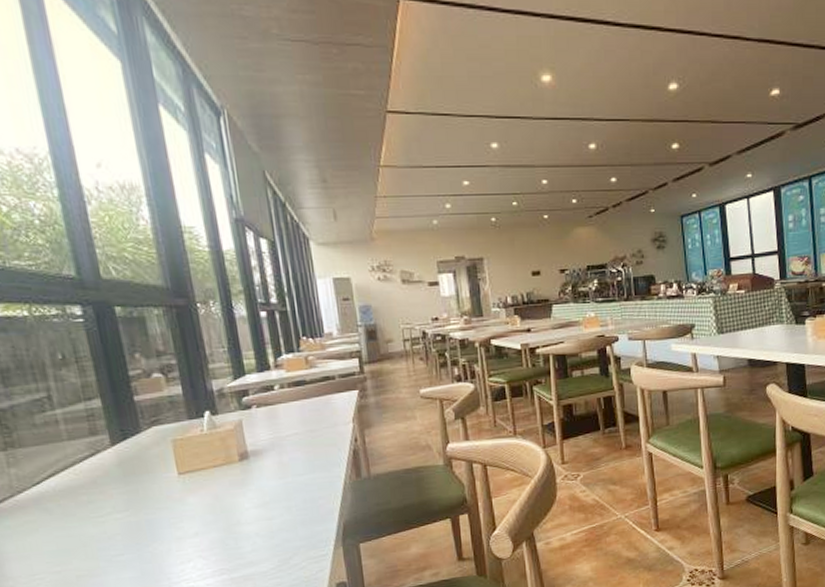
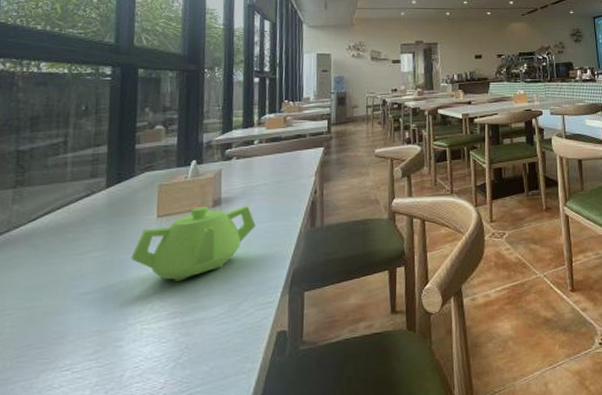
teapot: none [158,457,293,539] -> present [131,205,256,281]

